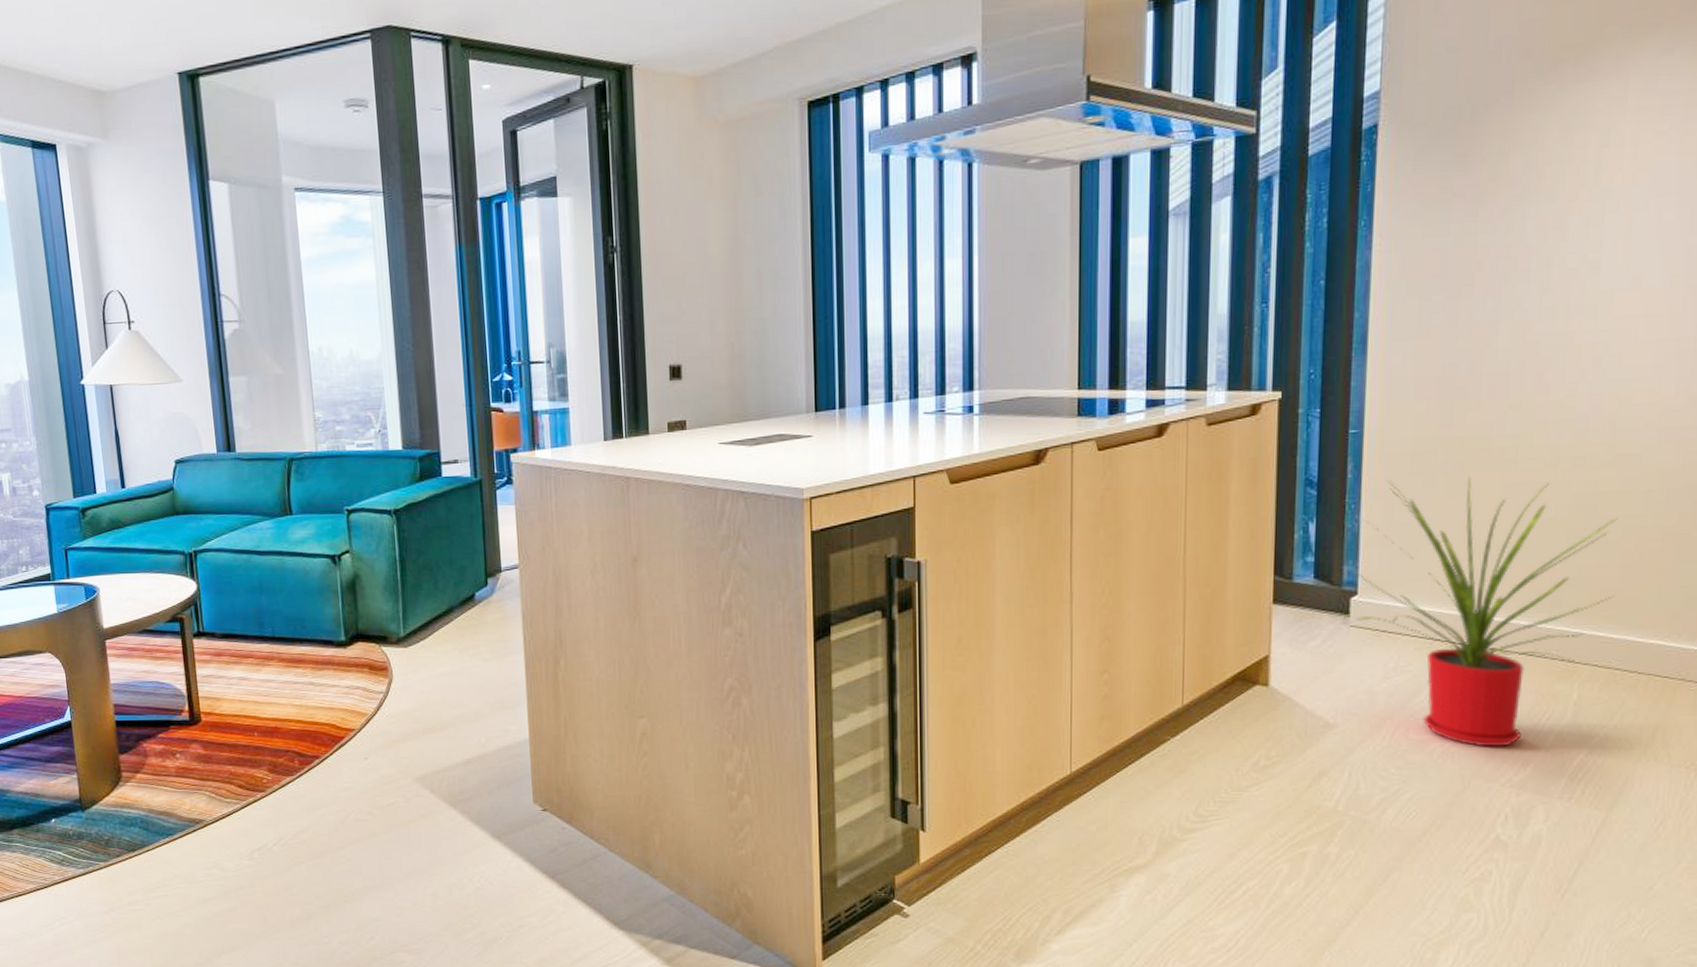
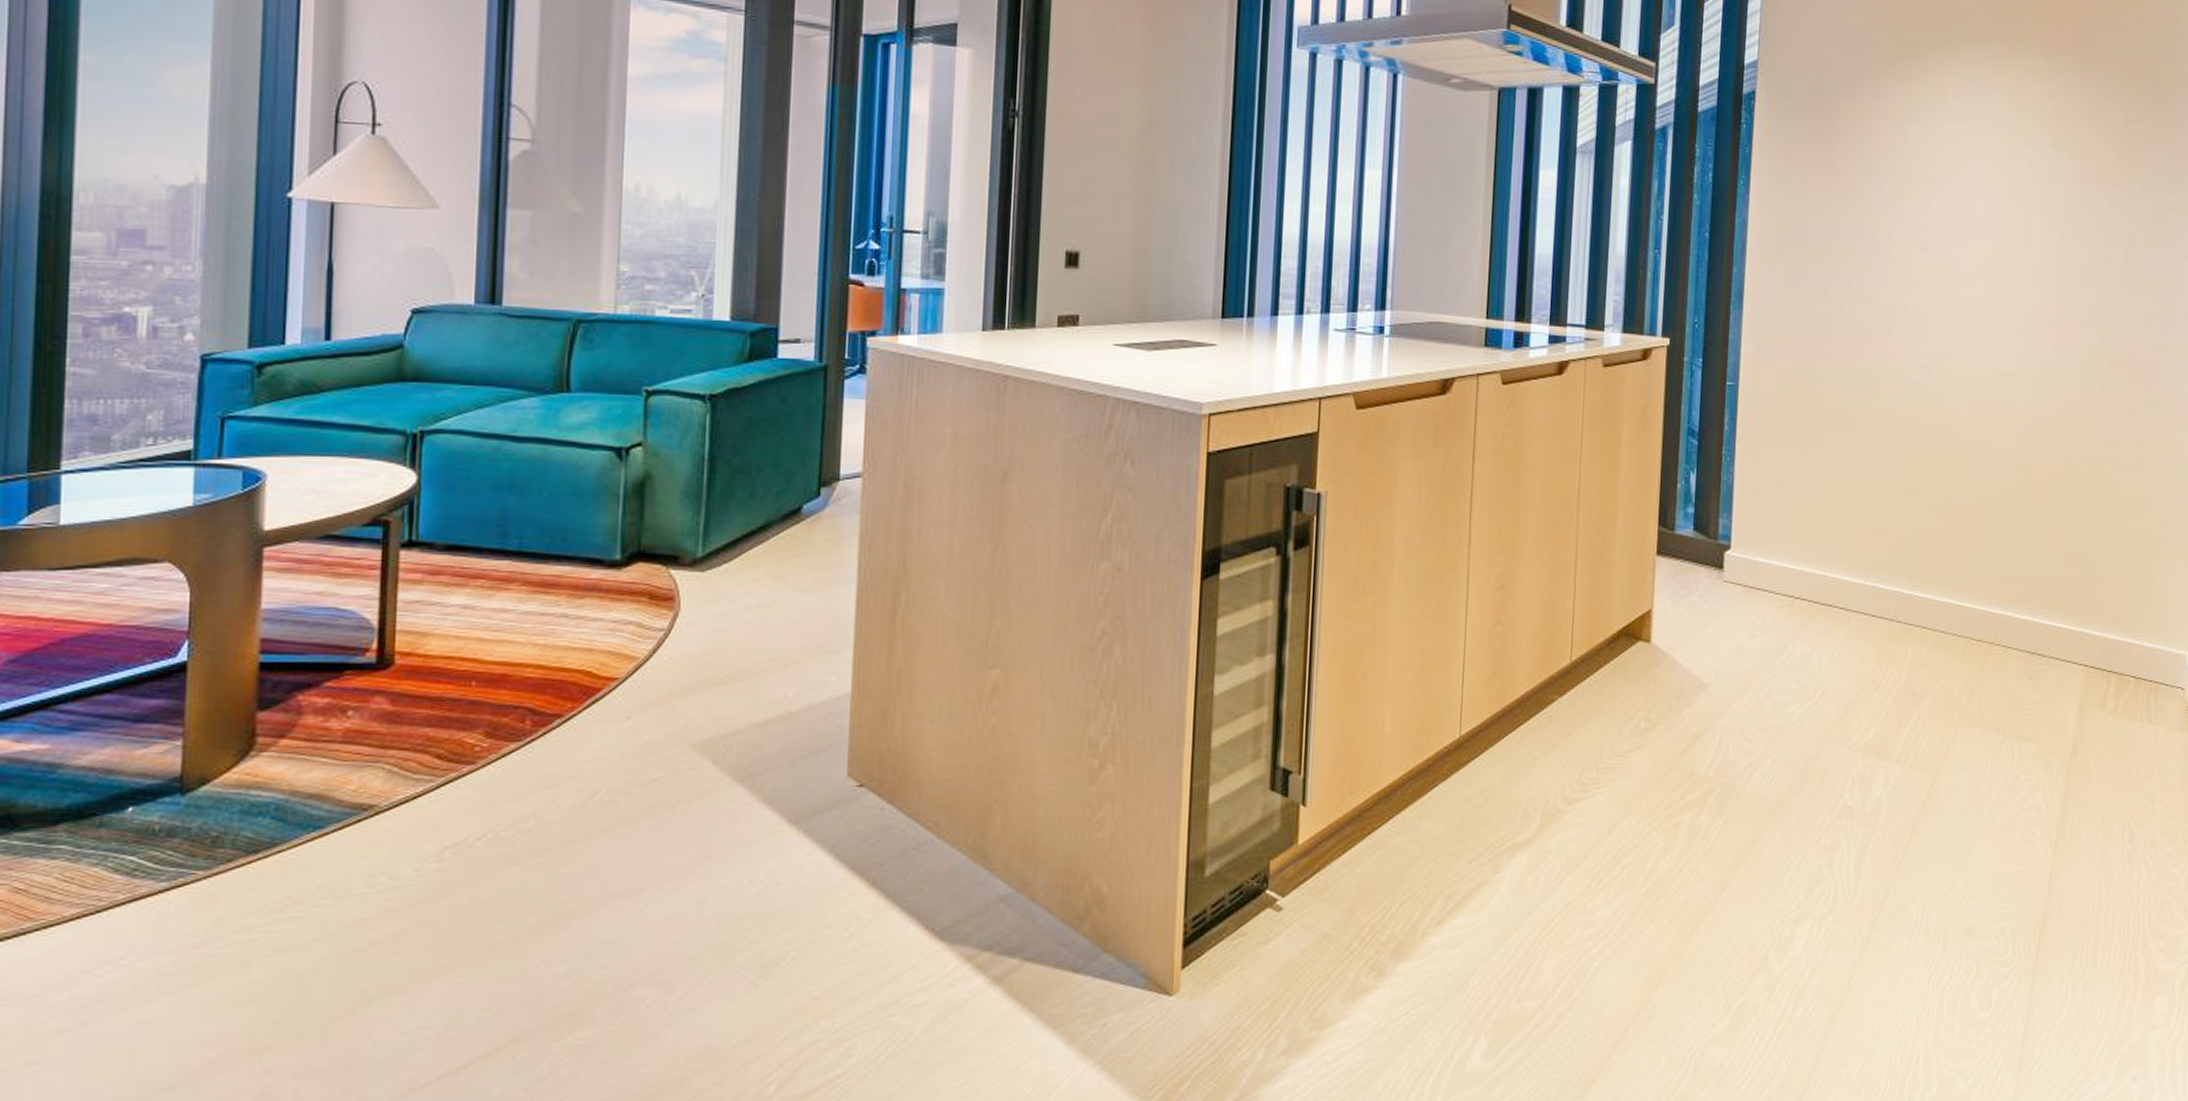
house plant: present [1354,475,1618,747] -> none [1728,435,1942,709]

